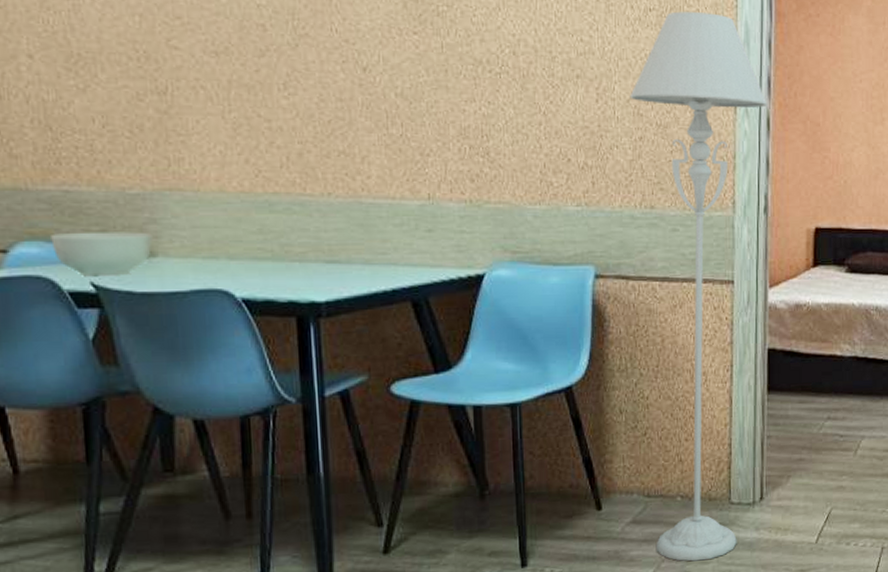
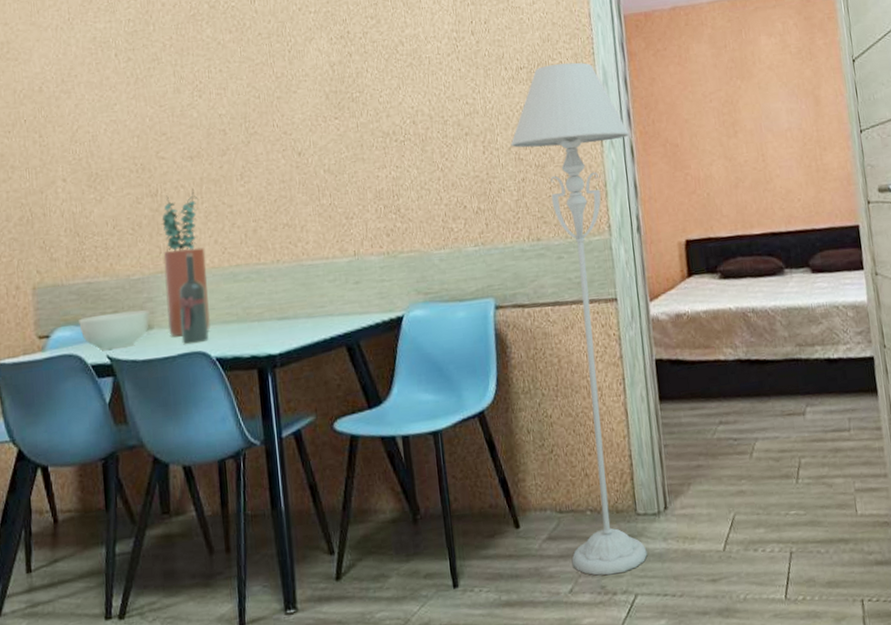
vase: none [172,92,237,270] -> present [162,188,211,338]
wine bottle: none [194,170,233,280] -> present [179,252,209,345]

